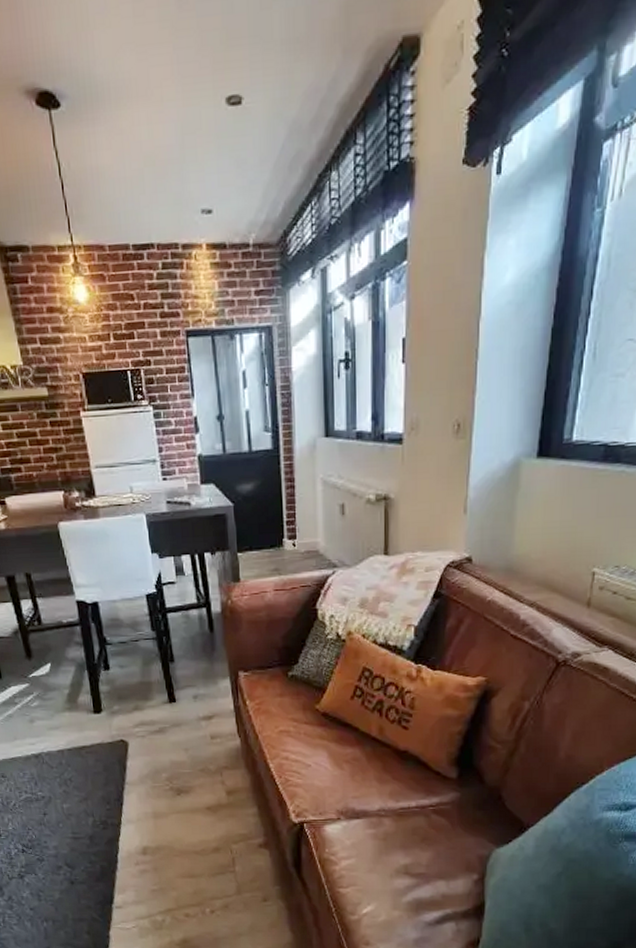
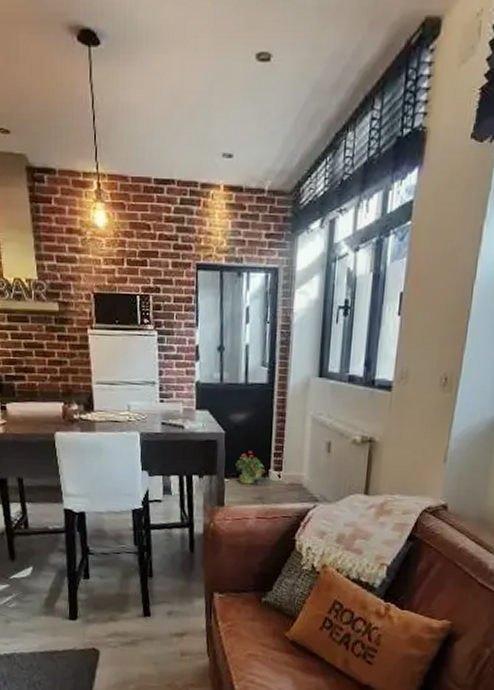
potted plant: none [247,521,280,556] -> present [235,451,266,484]

